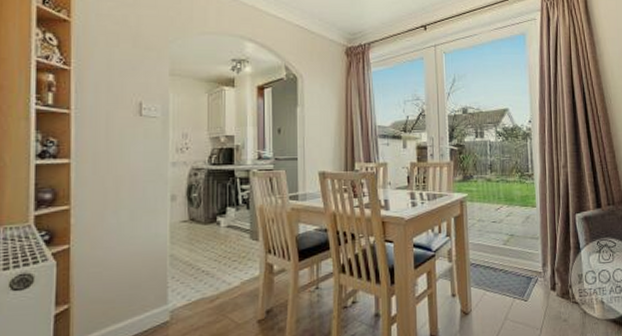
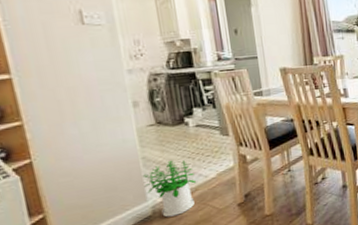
potted plant: none [167,261,218,326] -> present [142,160,196,218]

